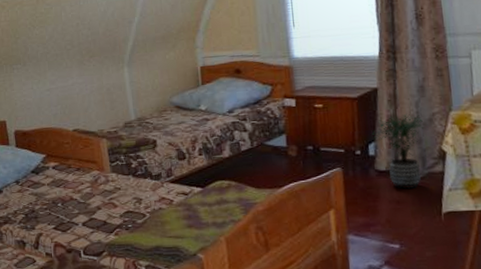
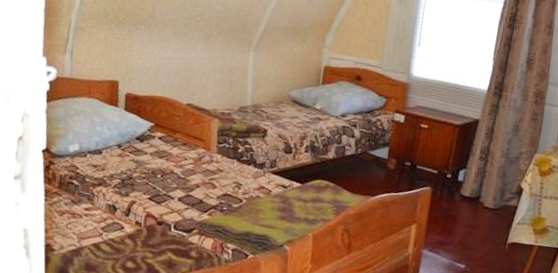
potted plant: present [371,113,426,189] -> none [464,148,512,217]

